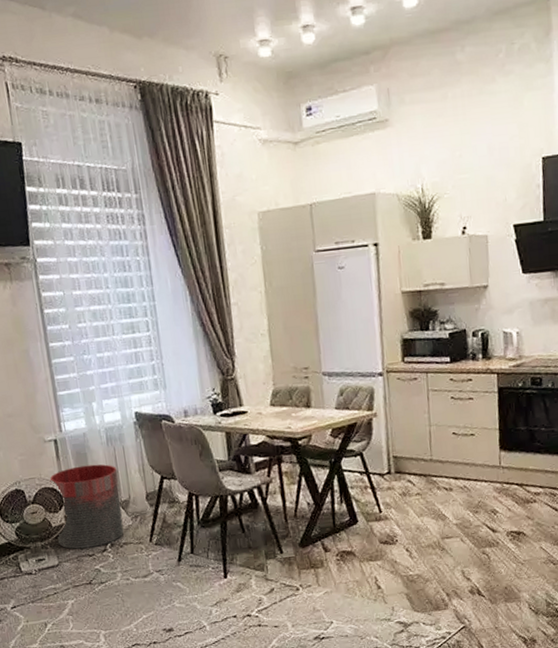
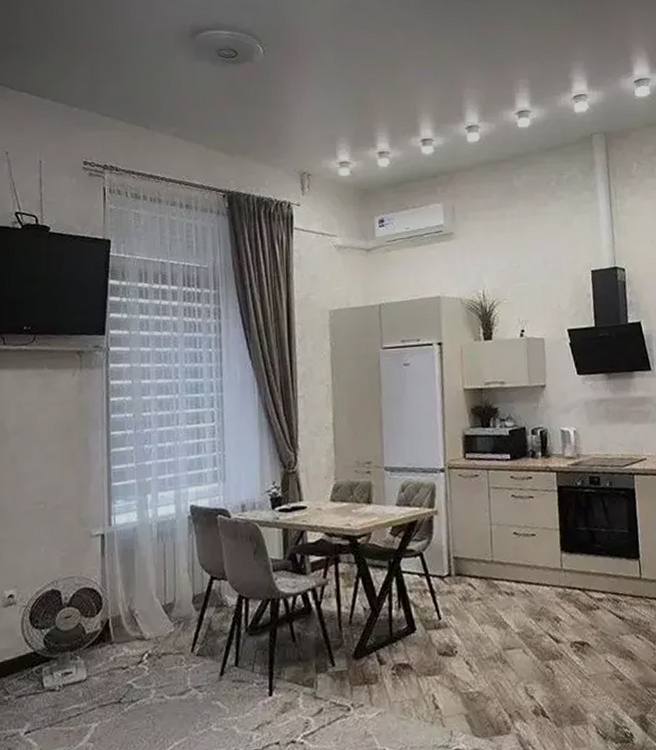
trash can: present [49,464,124,550] -> none [90,562,165,661]

